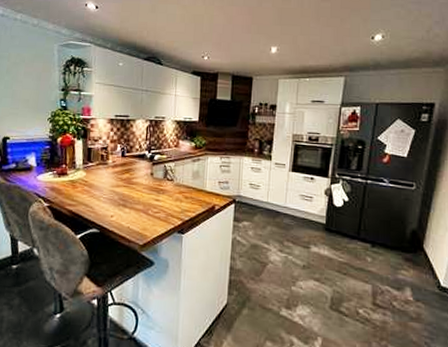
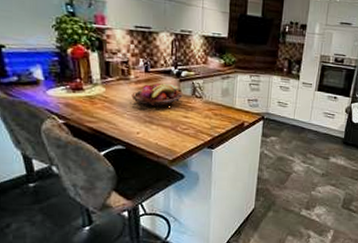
fruit basket: none [108,167,155,190] -> present [131,83,183,107]

